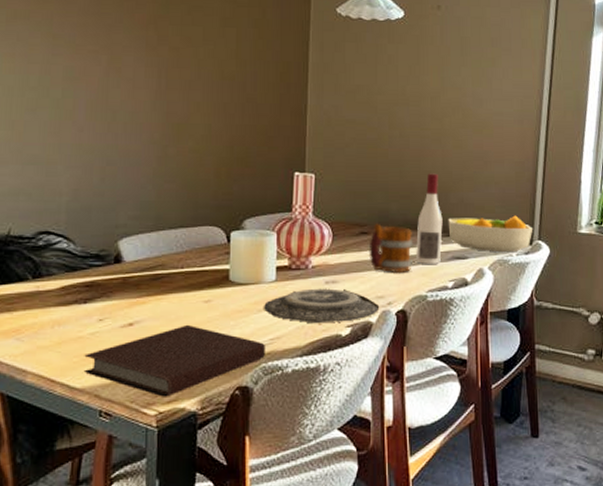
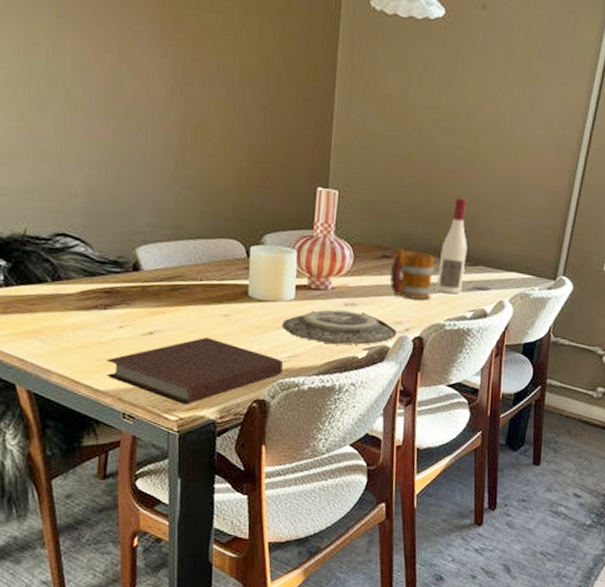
fruit bowl: present [448,215,533,253] -> none [472,246,559,287]

